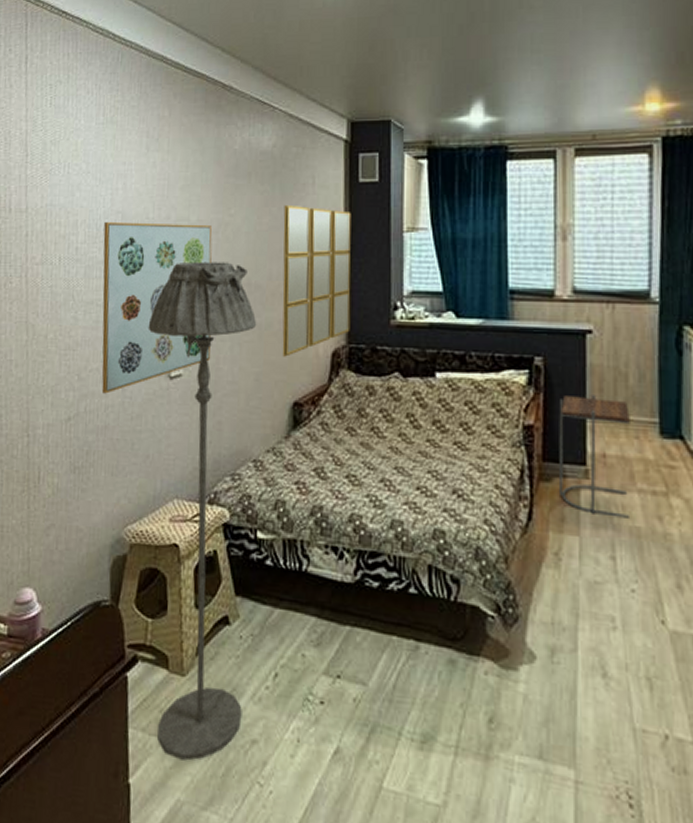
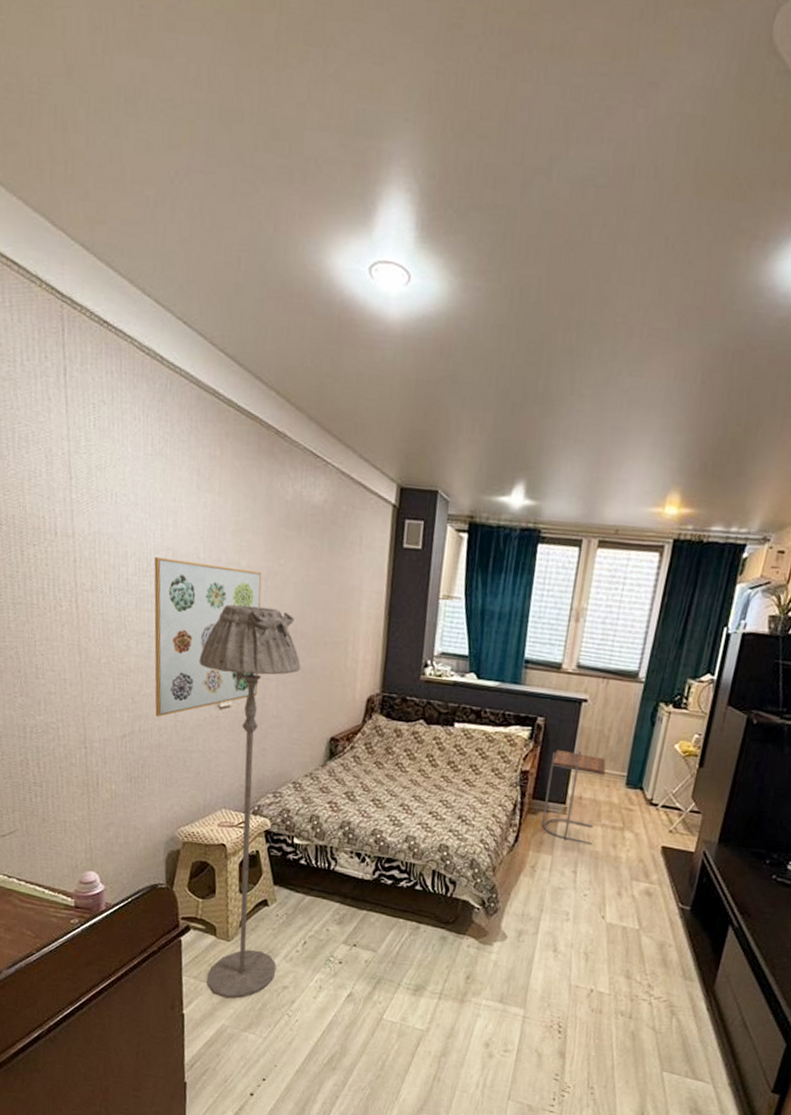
home mirror: present [282,204,351,357] -> none [323,560,394,699]

